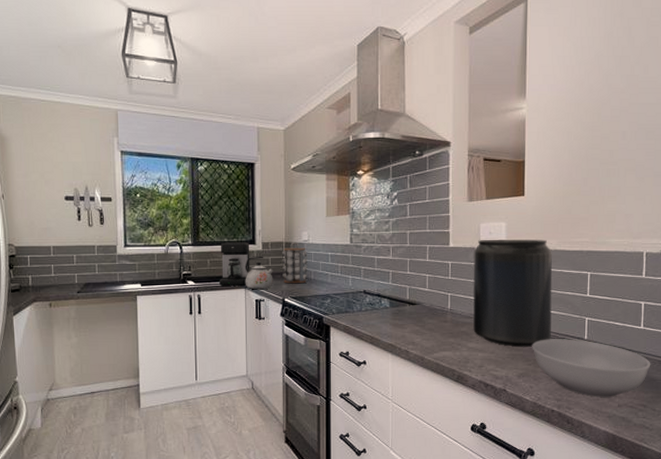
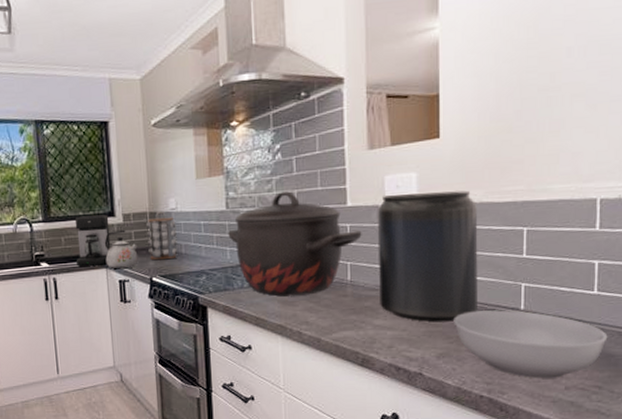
cooking pot: none [351,232,461,320] -> present [228,191,362,297]

